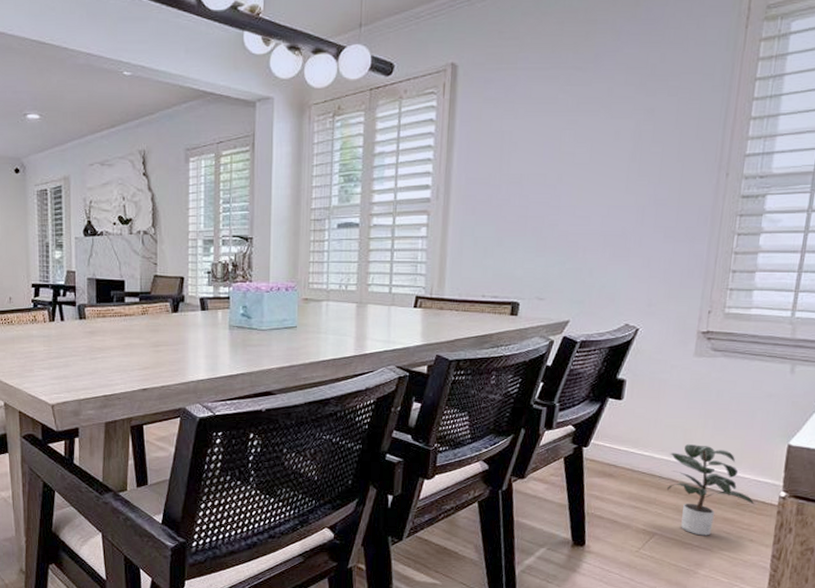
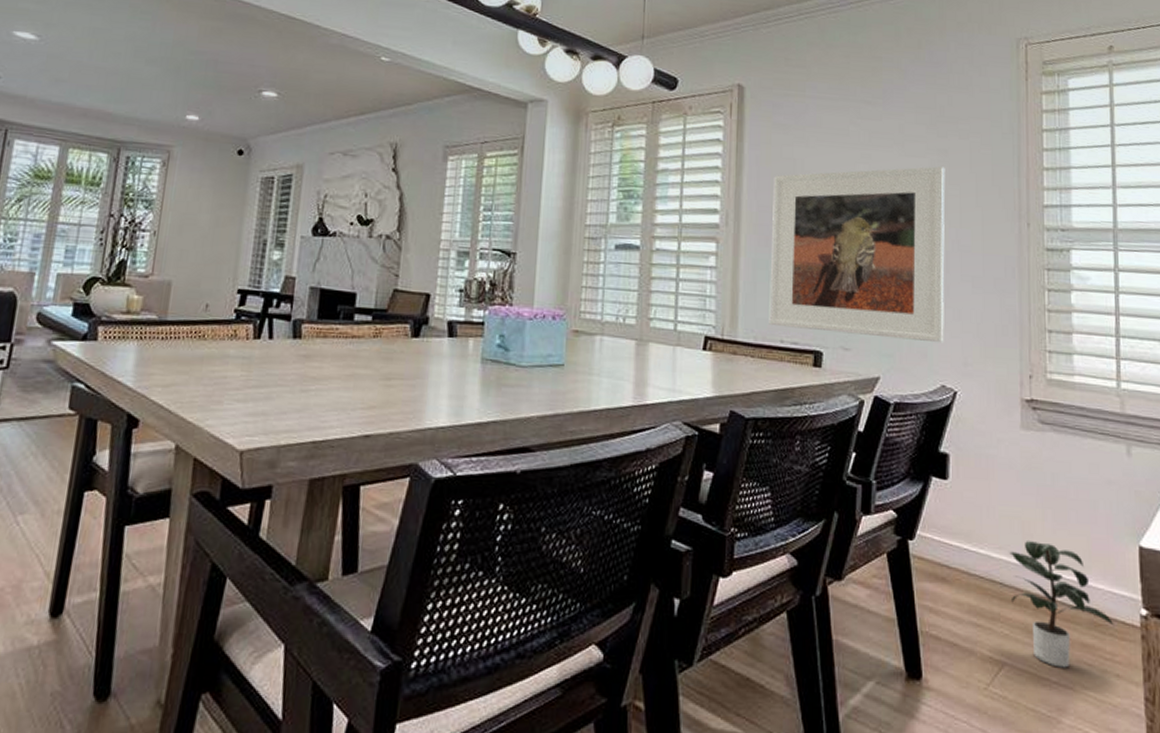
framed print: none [472,126,650,289] -> present [769,166,945,343]

